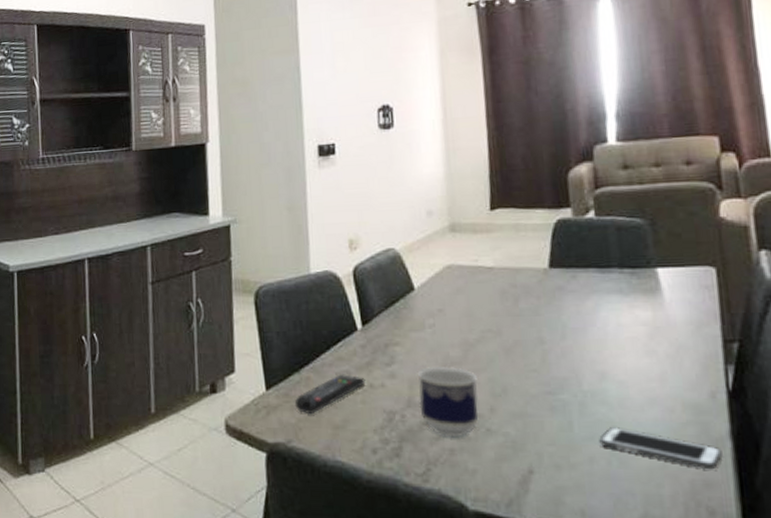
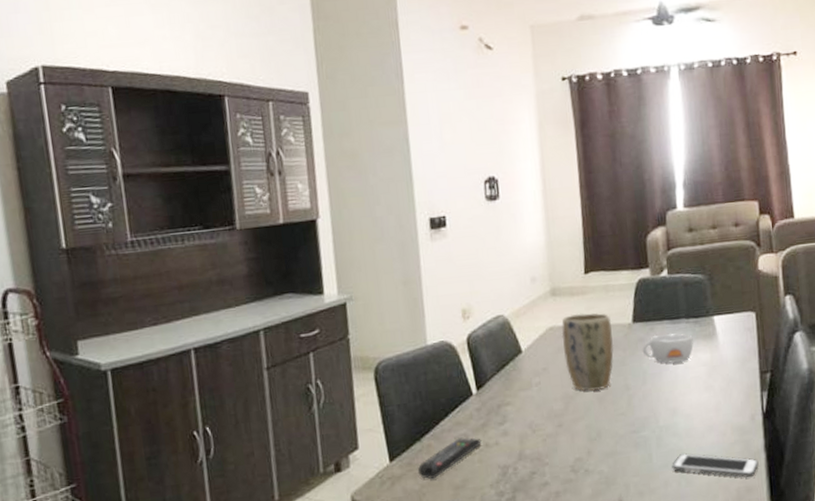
cup: present [417,366,479,438] -> none [526,418,578,482]
plant pot: none [461,252,525,341] -> present [561,312,614,392]
bowl: none [561,283,629,318] -> present [642,333,694,364]

